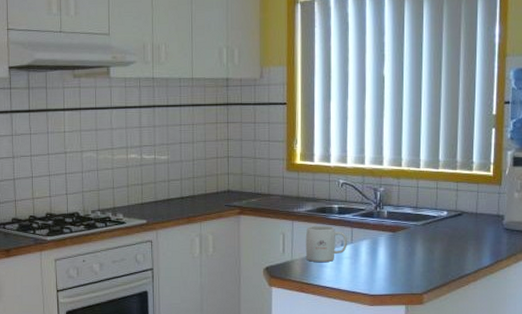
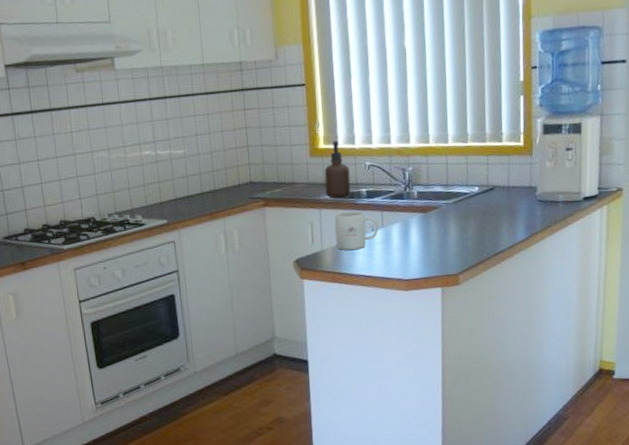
soap dispenser: none [299,158,323,213] -> present [324,140,351,199]

